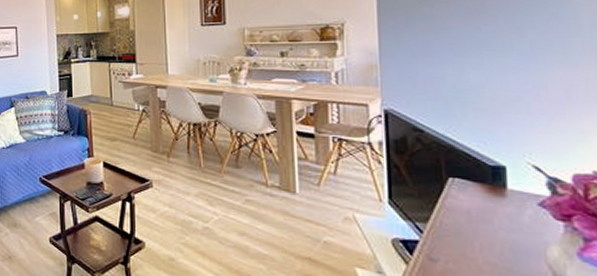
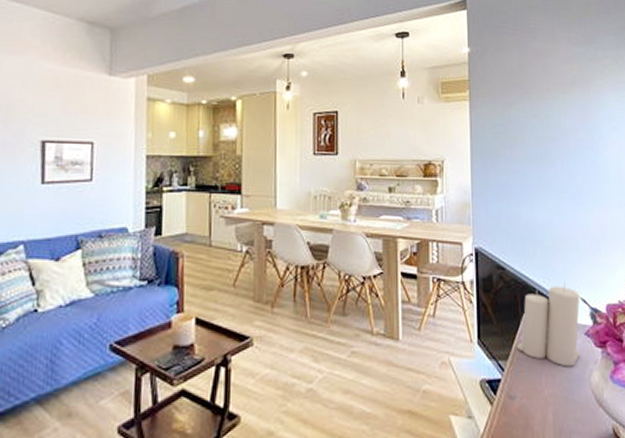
candle: none [439,146,532,238] -> present [516,281,580,367]

